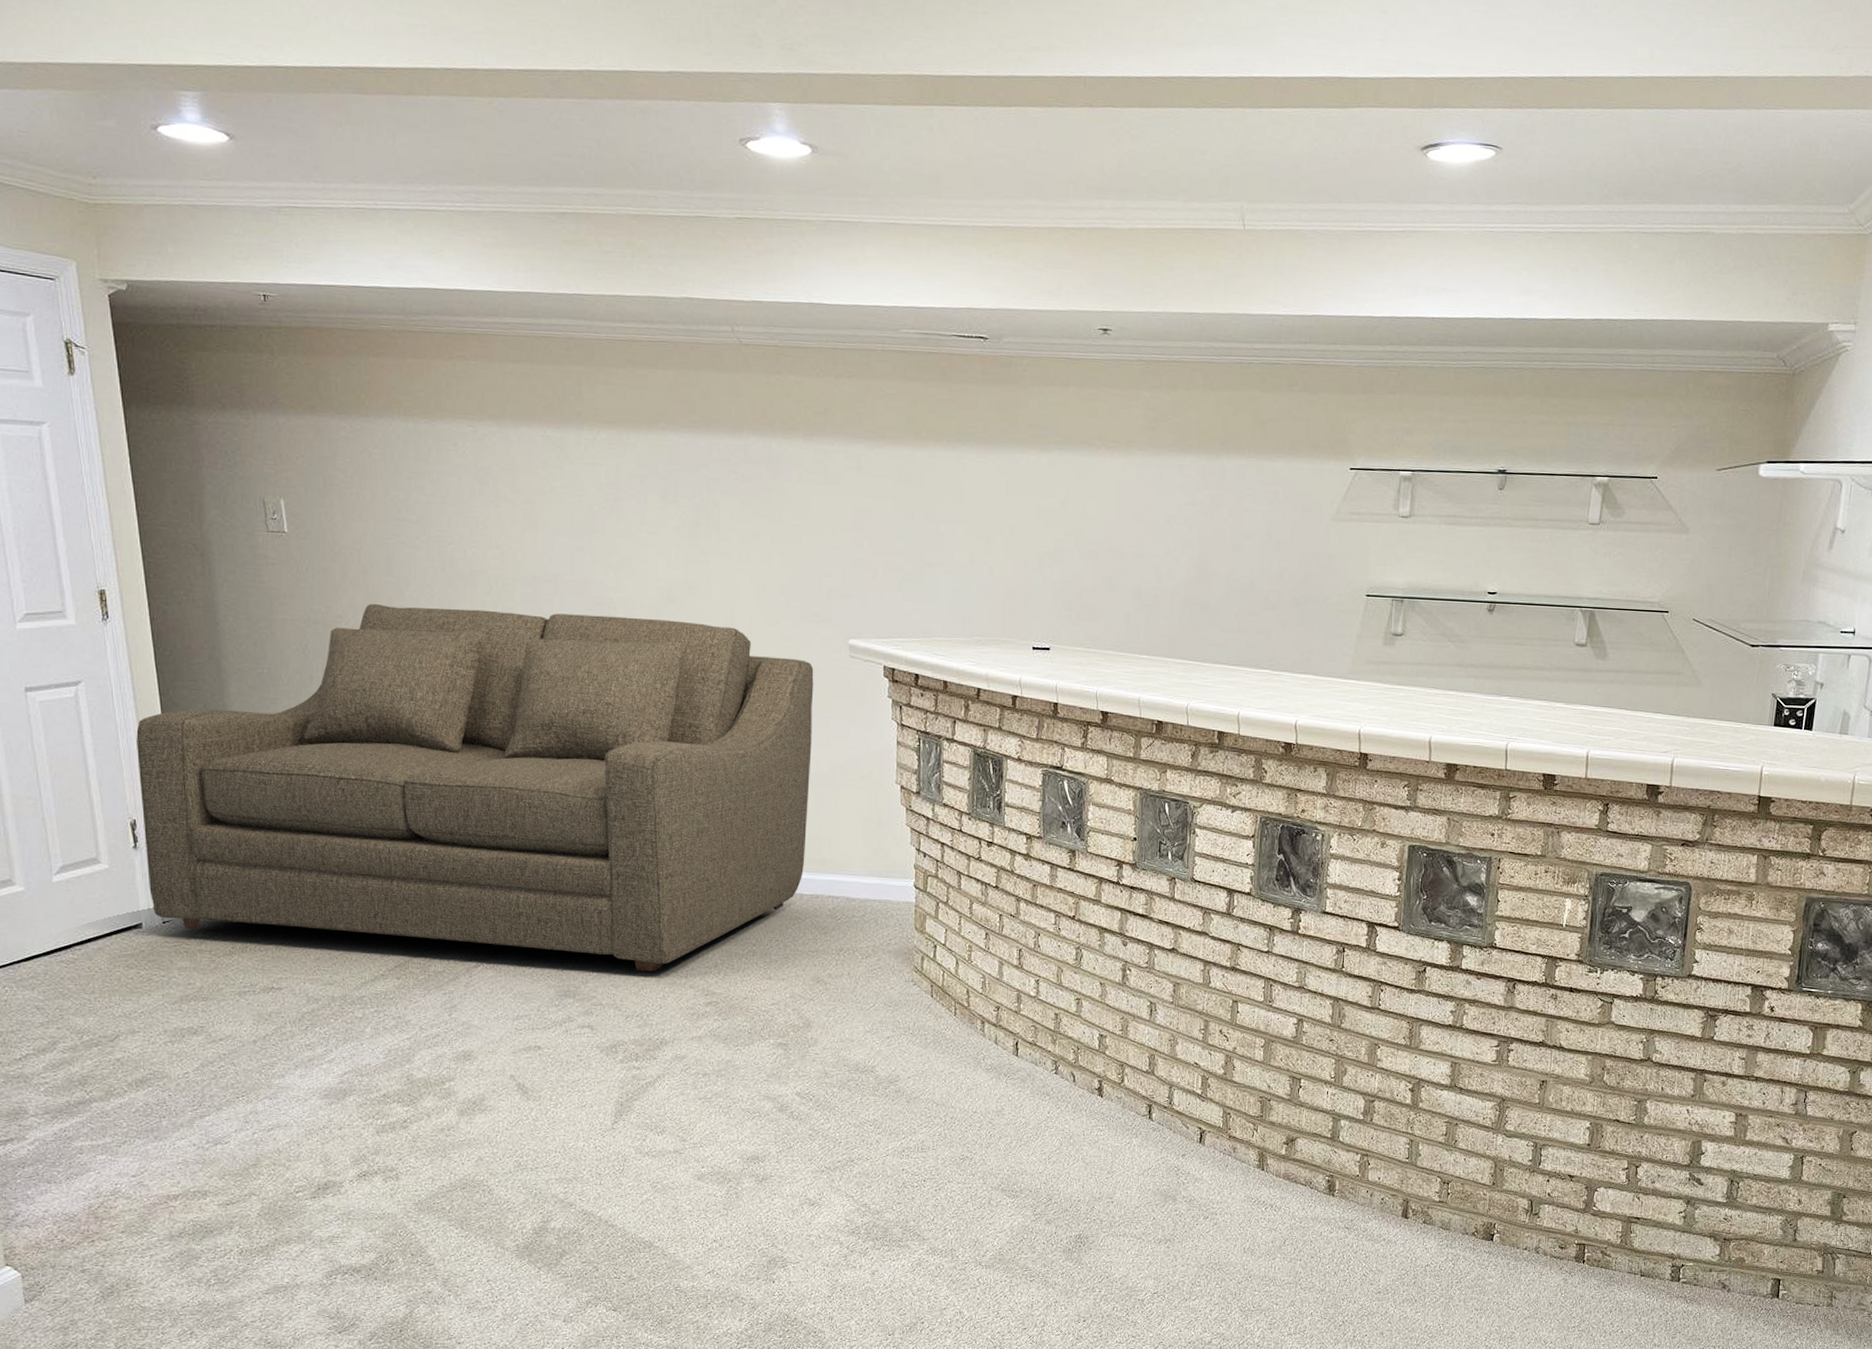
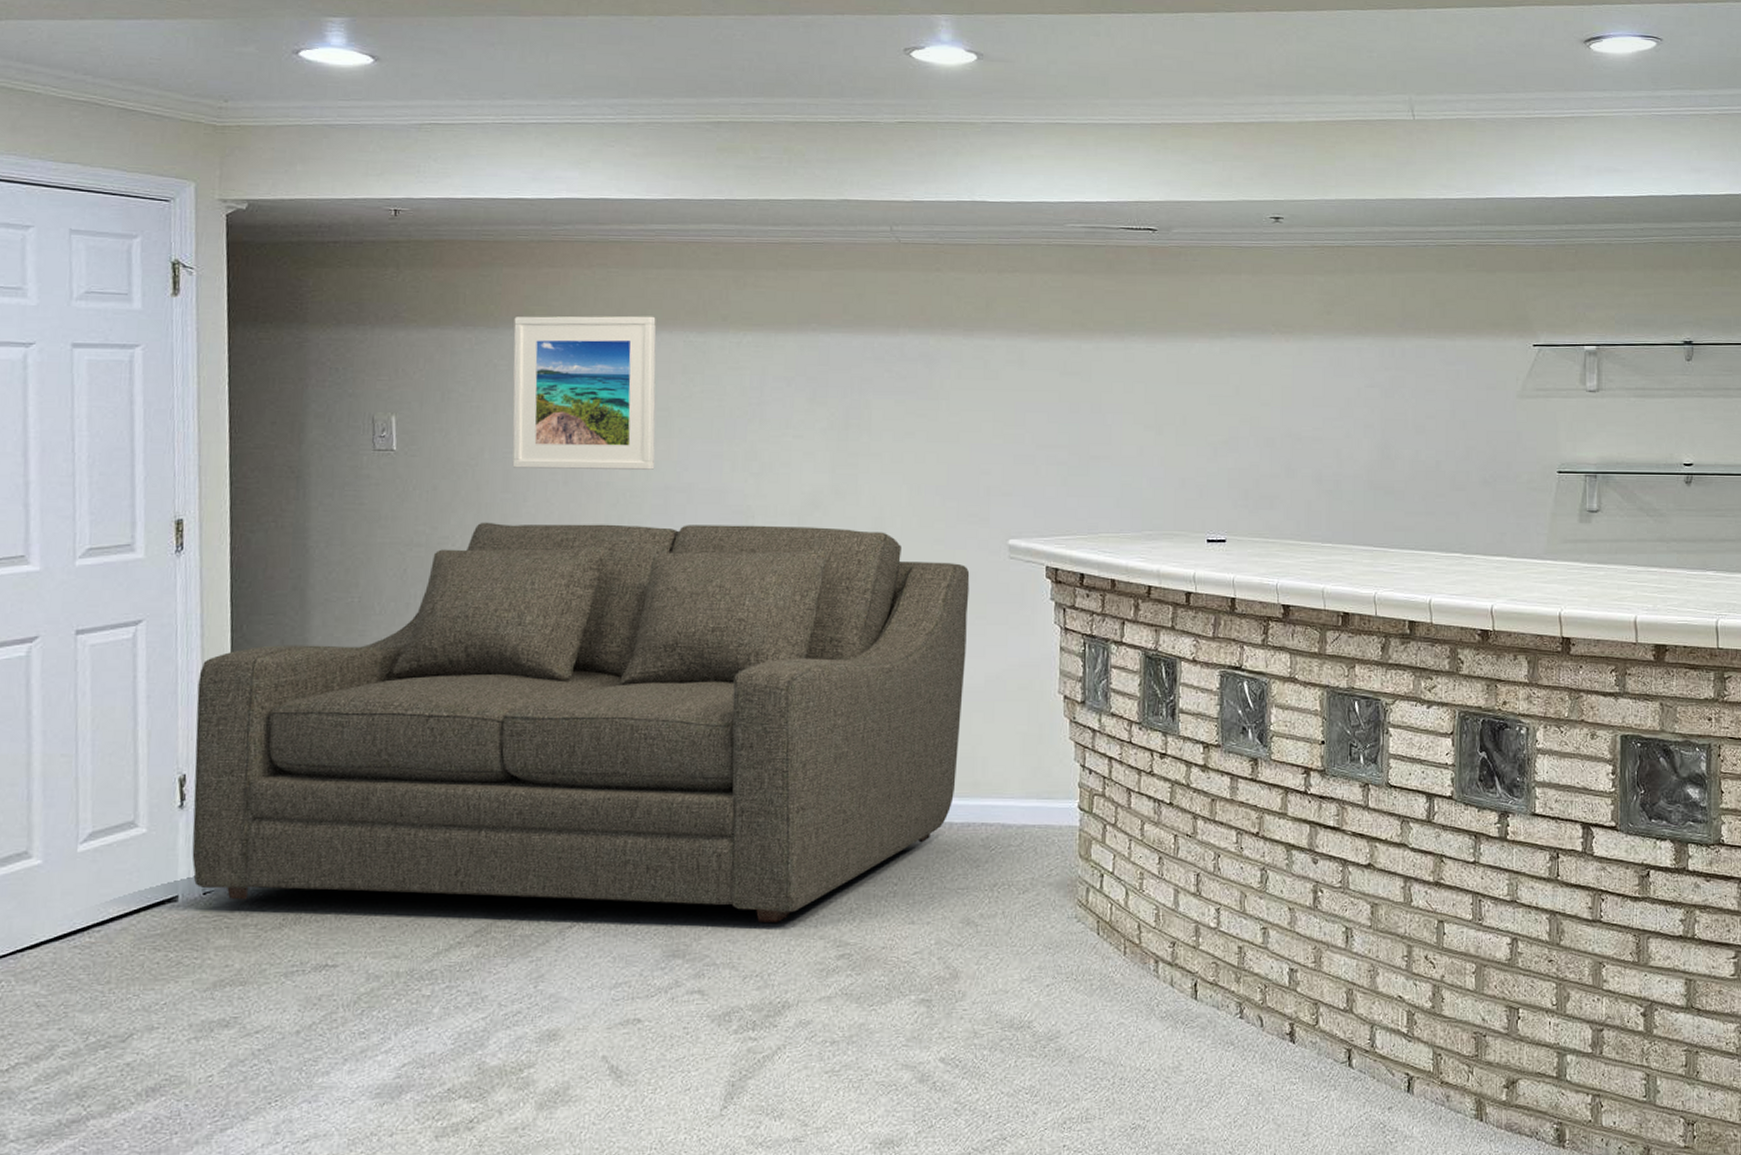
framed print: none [384,406,523,560] -> present [512,316,656,470]

